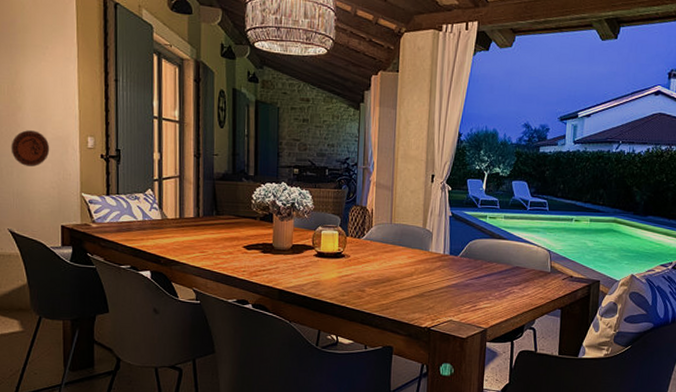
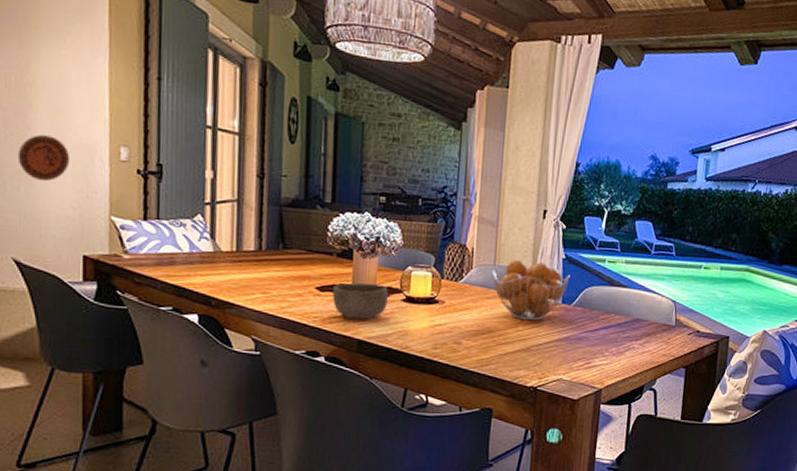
bowl: none [257,241,303,273] -> present [332,283,389,320]
fruit basket: none [389,218,456,271] -> present [492,259,570,321]

